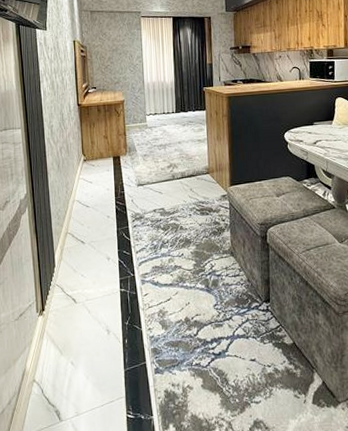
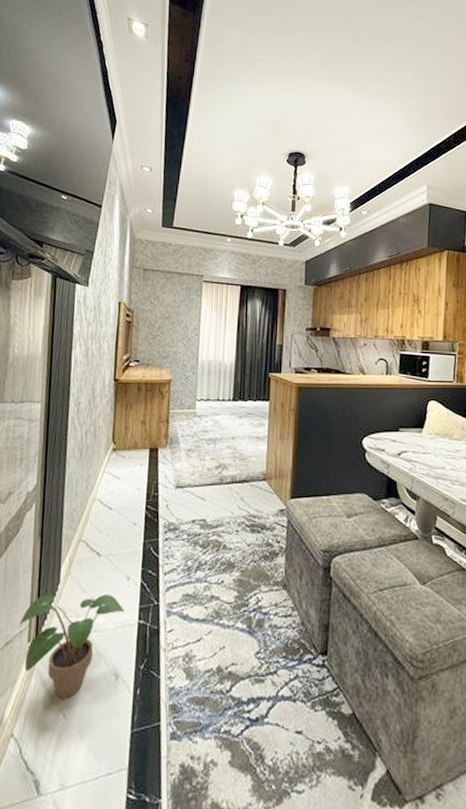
potted plant: none [28,272,108,351] -> present [20,594,125,698]

